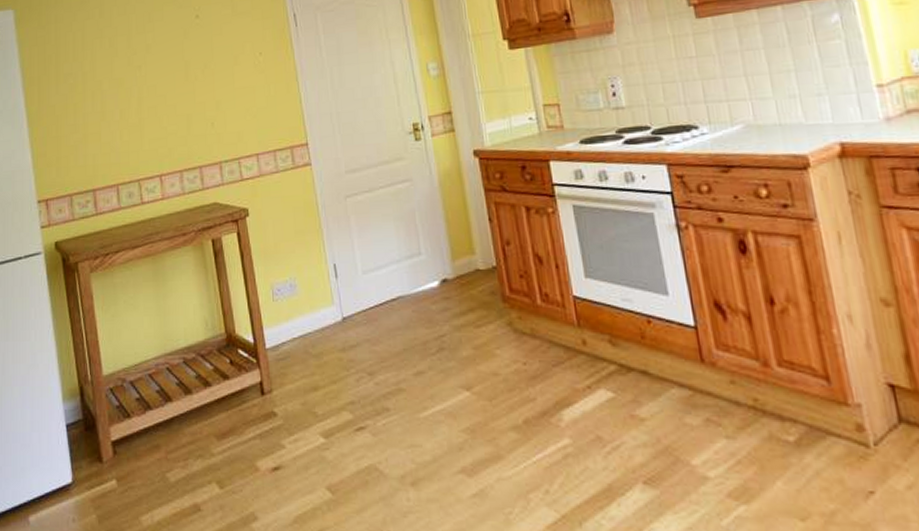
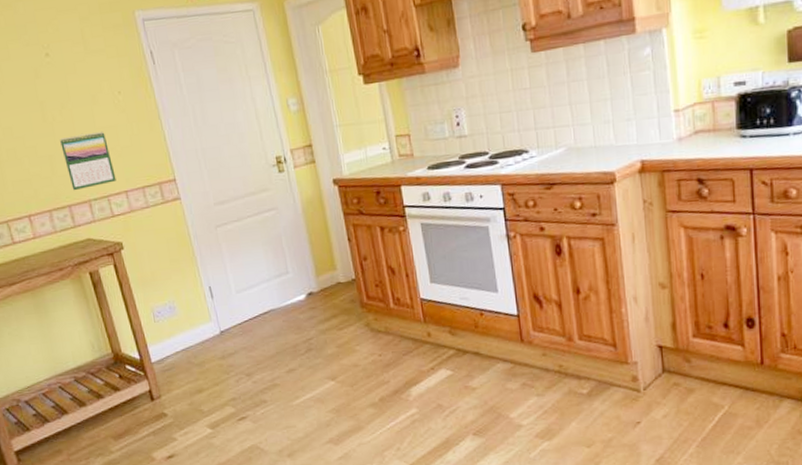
calendar: none [199,91,249,152] -> present [60,131,116,191]

